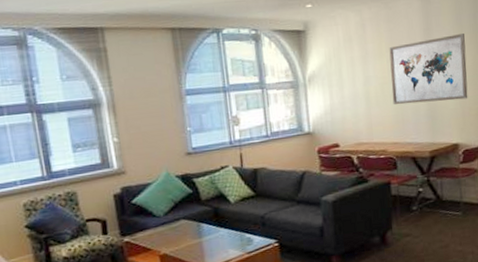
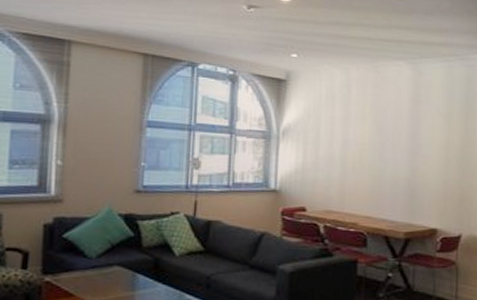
wall art: present [389,34,468,105] -> none [370,111,454,181]

